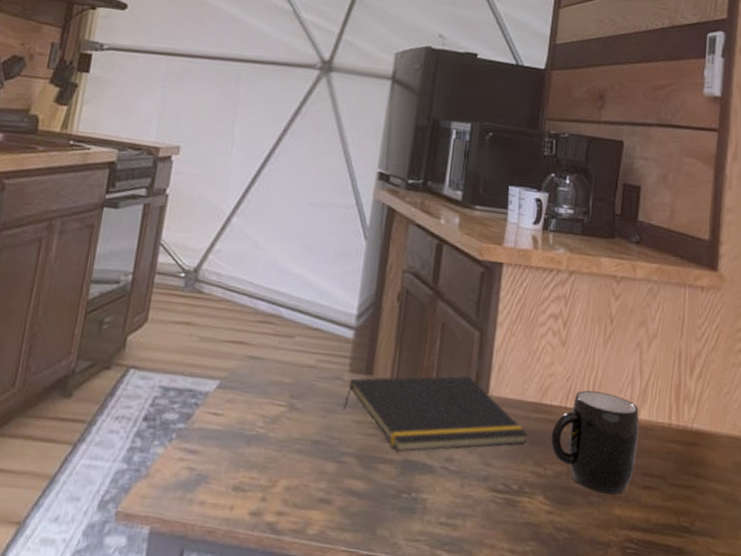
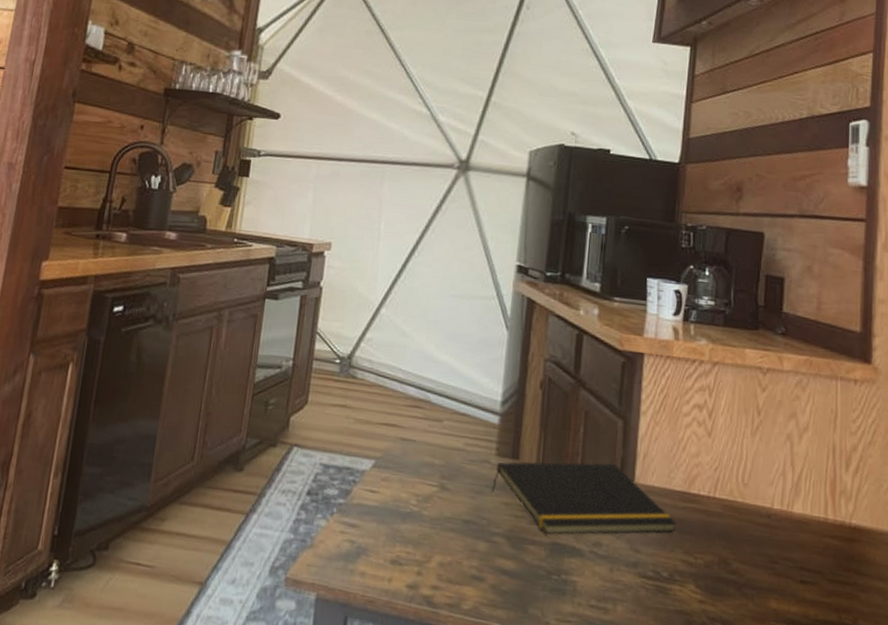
mug: present [551,390,640,495] -> none [700,481,793,588]

